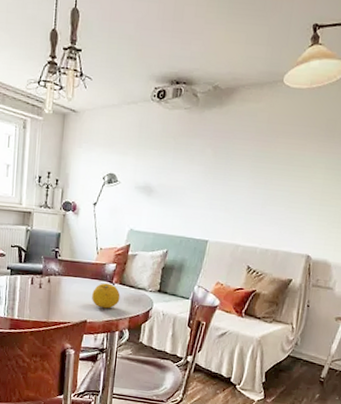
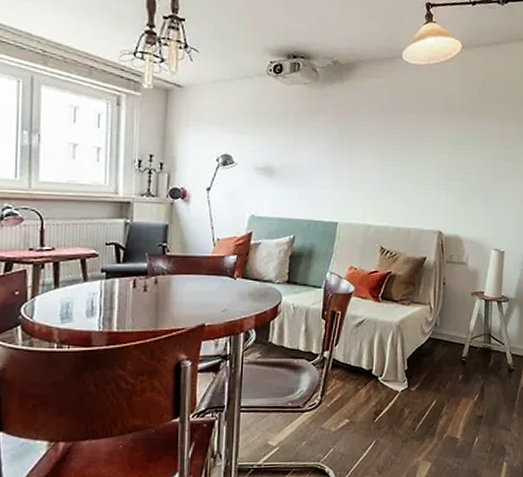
fruit: present [92,283,120,309] -> none [210,278,244,308]

